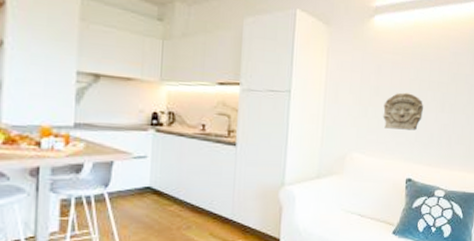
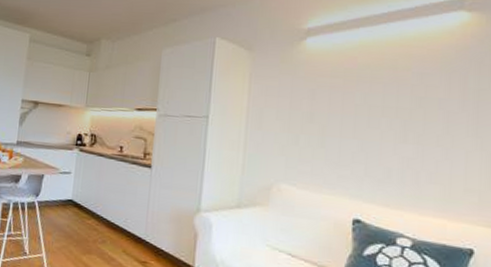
stone relief: present [383,92,423,131] -> none [319,119,375,163]

